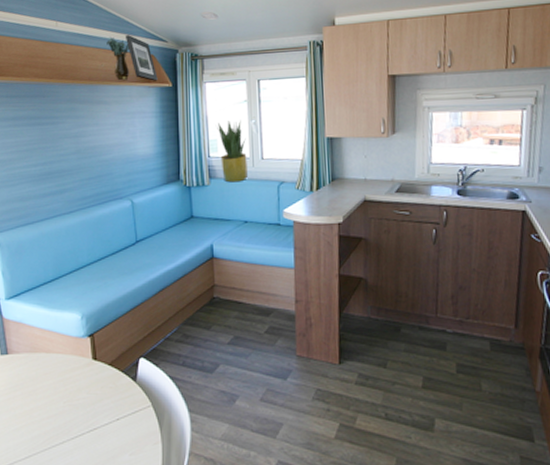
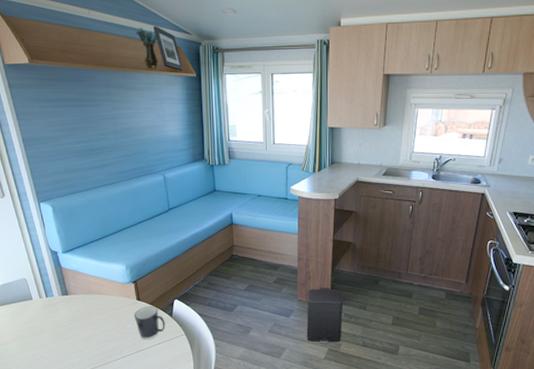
mug: none [88,367,127,413] -> present [134,306,165,339]
planter: present [215,120,248,183] -> none [234,109,261,163]
pedal bin: none [308,337,357,417] -> present [306,287,344,344]

